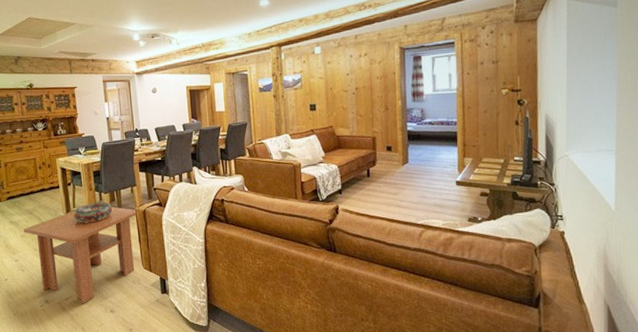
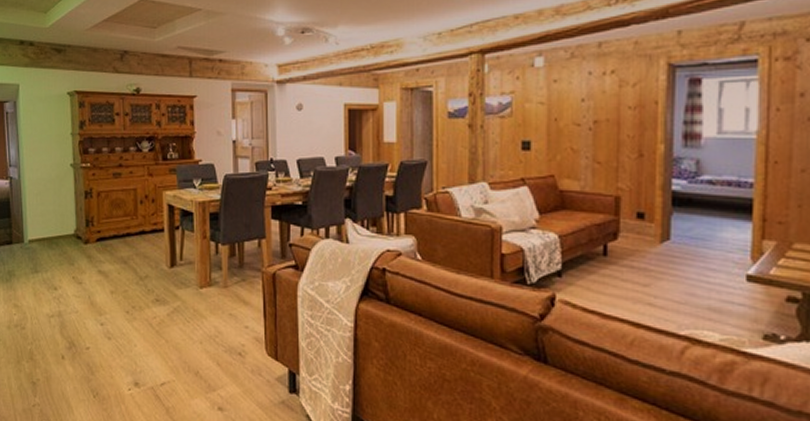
coffee table: present [24,206,138,304] -> none [114,264,265,395]
decorative bowl: present [73,201,112,223] -> none [179,255,230,283]

